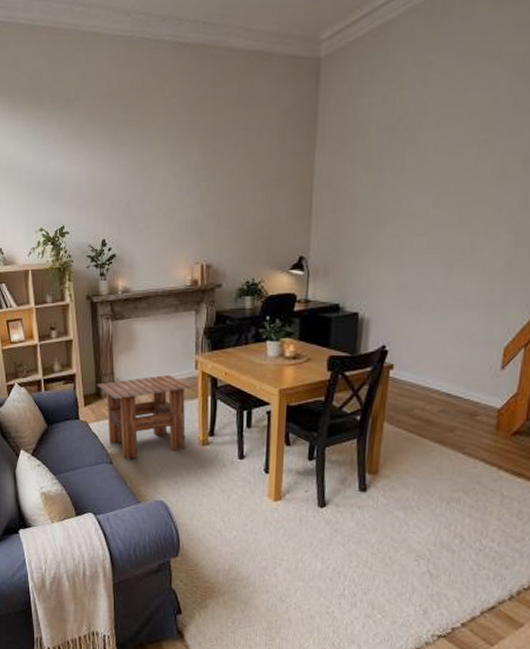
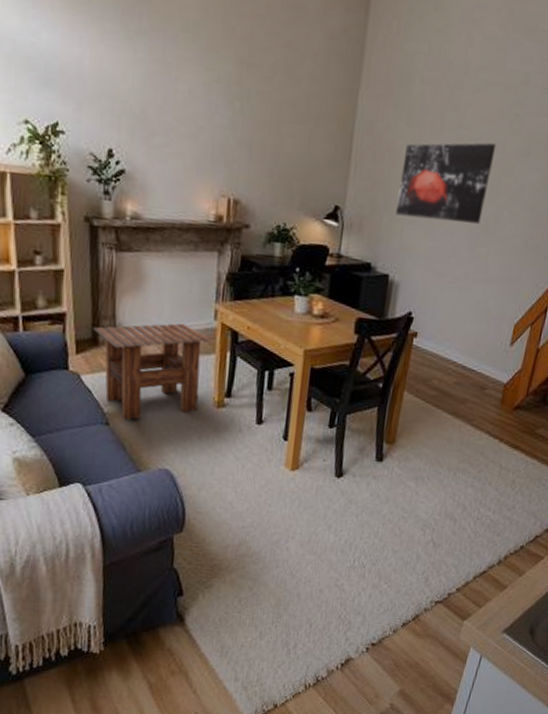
wall art: none [361,173,465,256] -> present [396,142,497,224]

